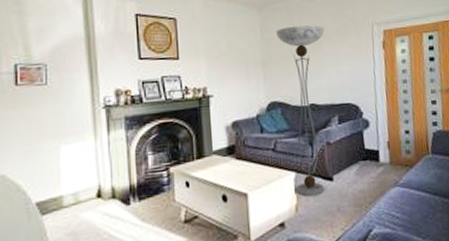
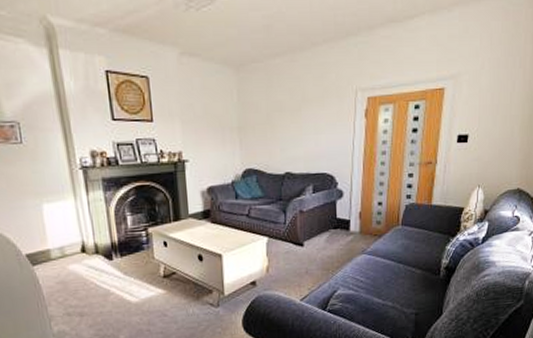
floor lamp: present [276,25,325,197] -> none [253,89,305,260]

